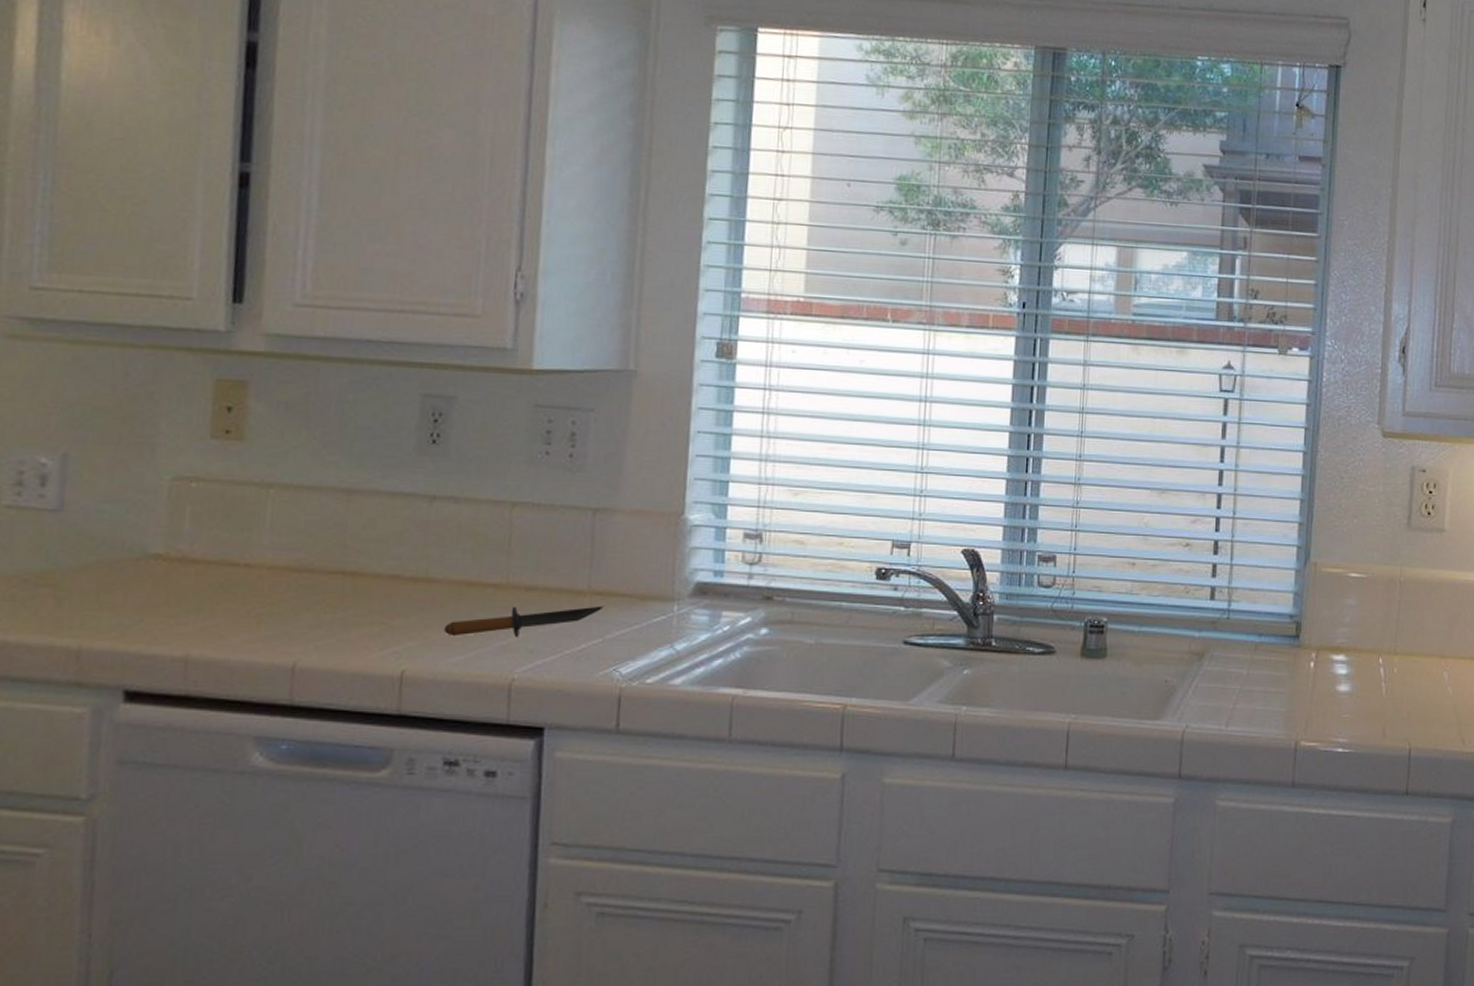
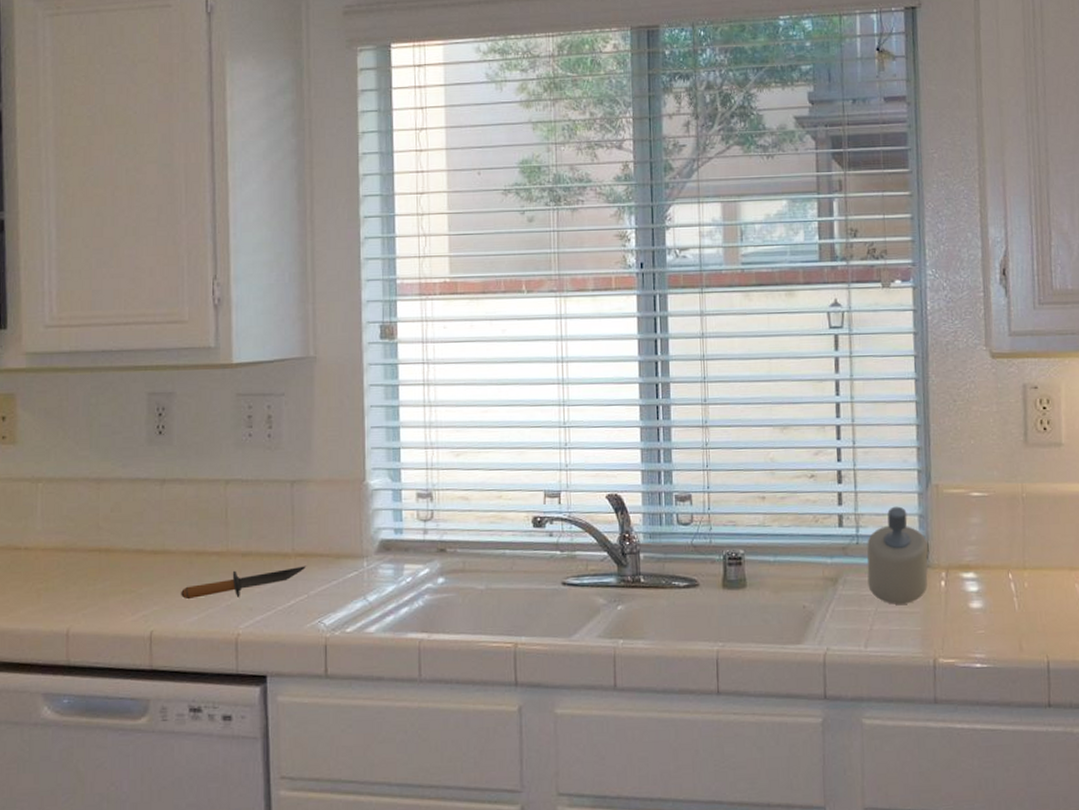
soap dispenser: none [1235,582,1300,684] -> present [867,506,928,605]

